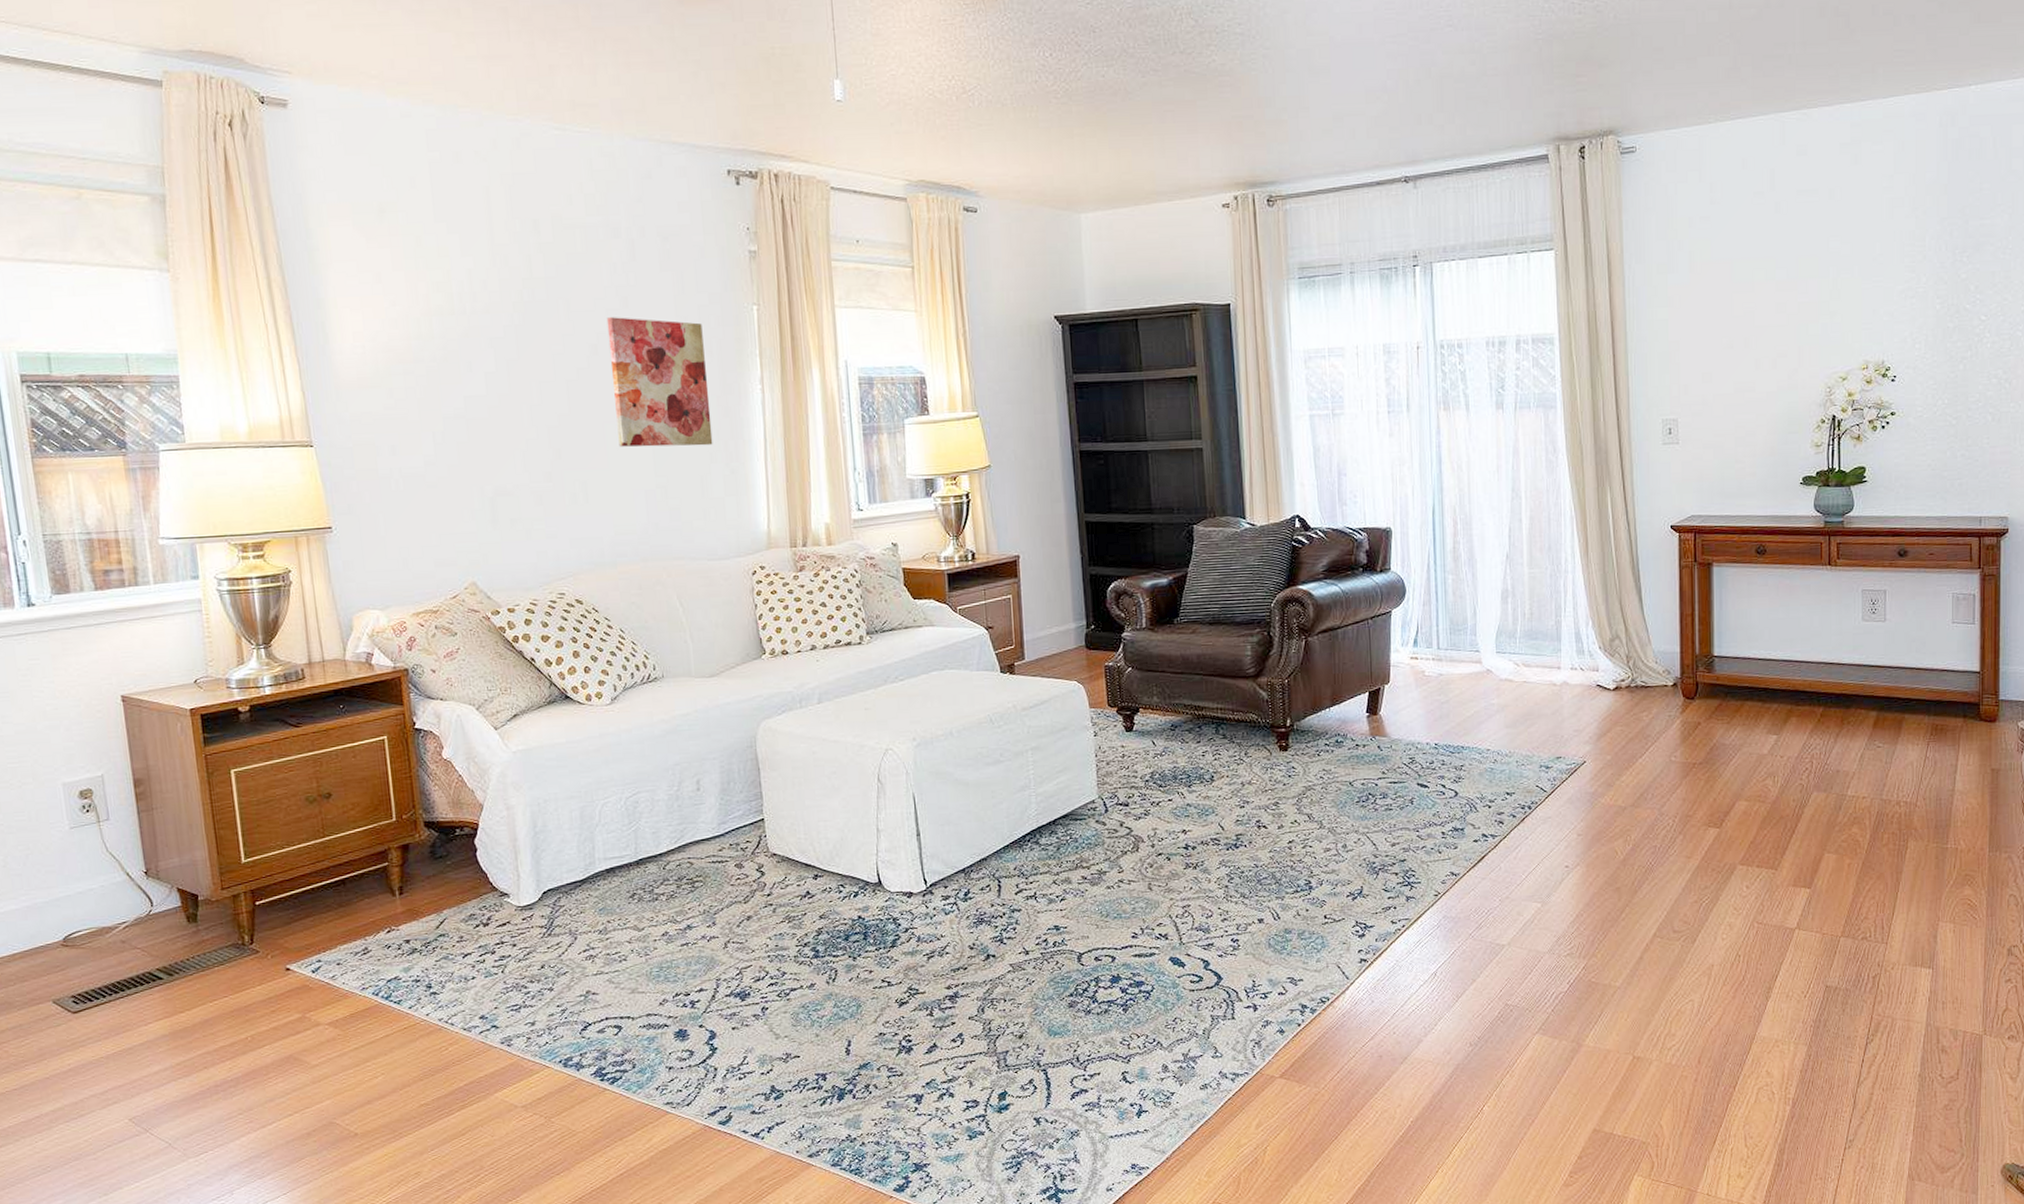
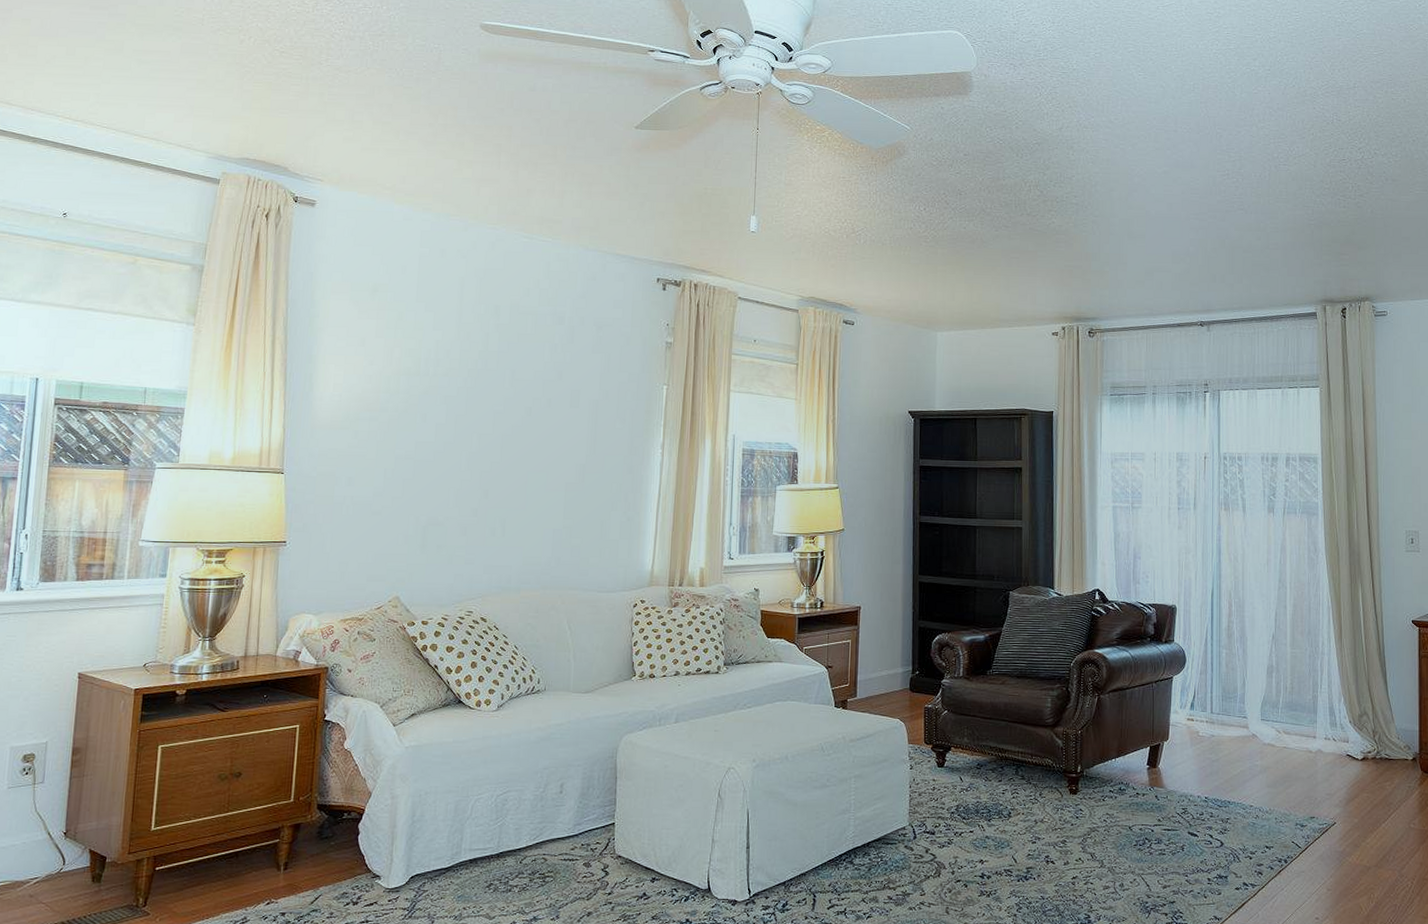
wall art: present [606,317,713,447] -> none [537,386,620,496]

